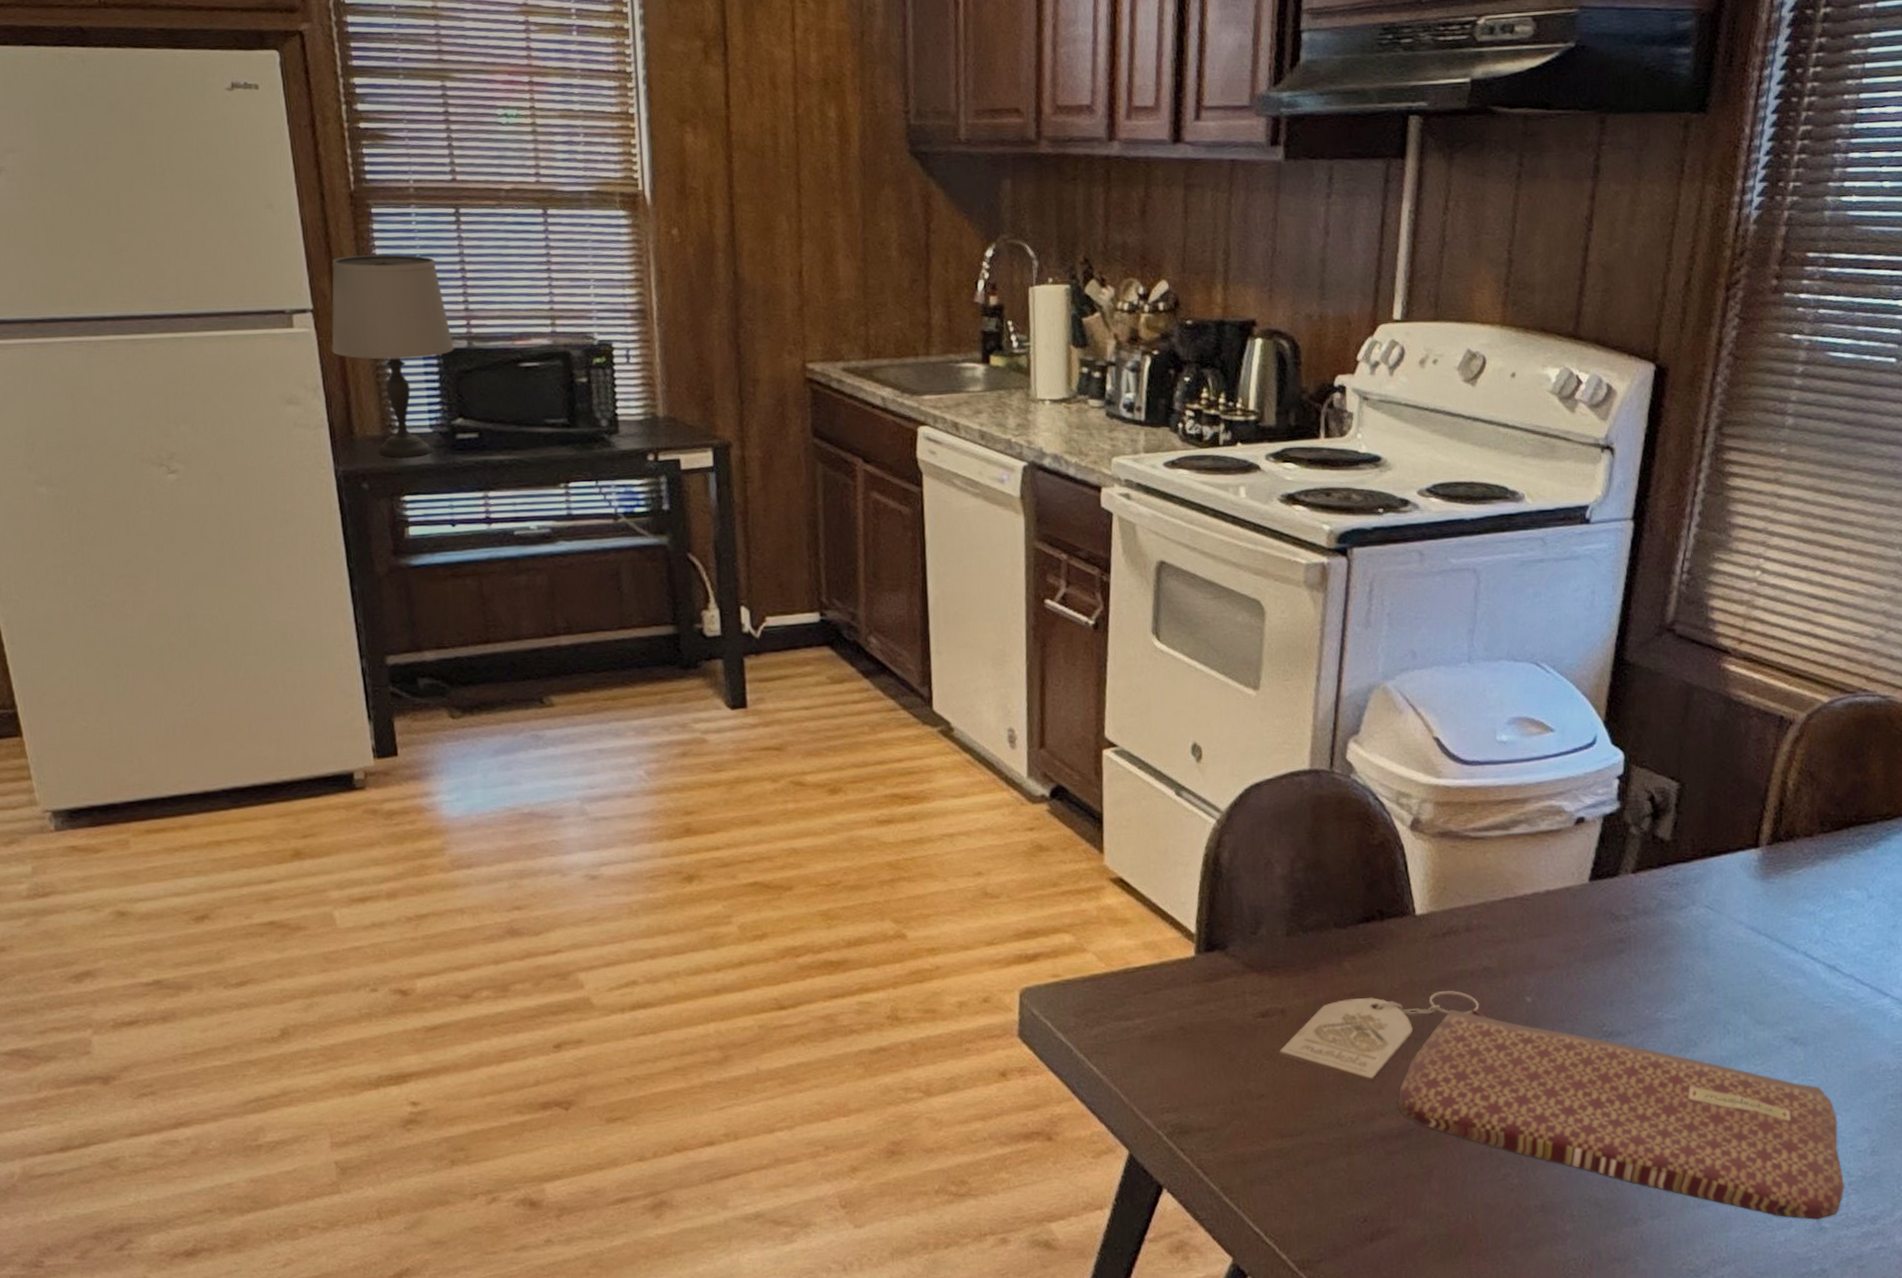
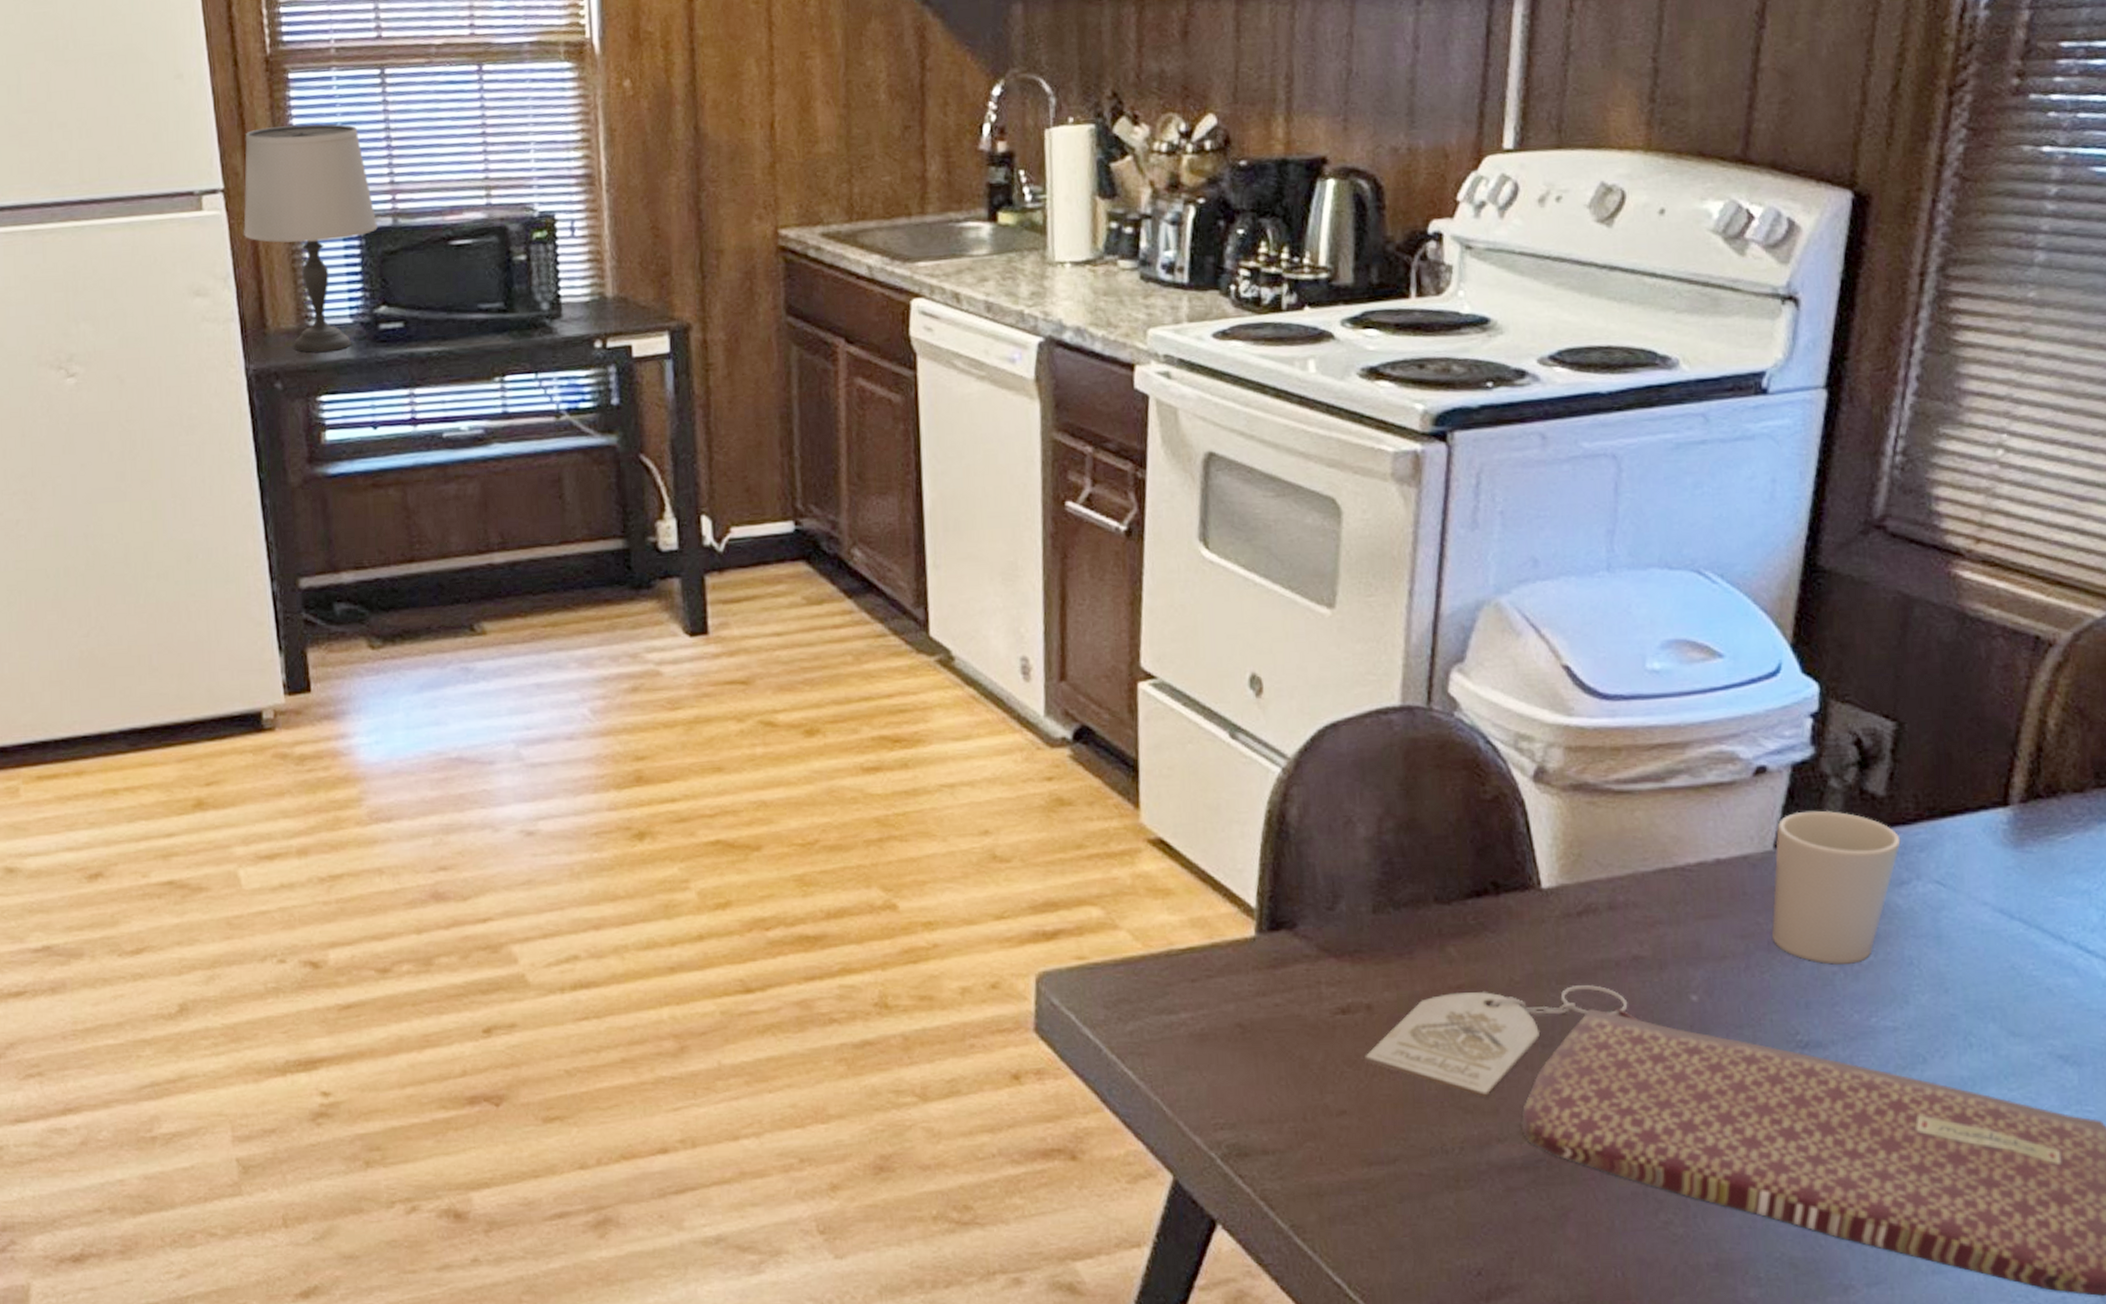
mug: none [1587,851,1681,973] -> present [1772,810,1901,966]

